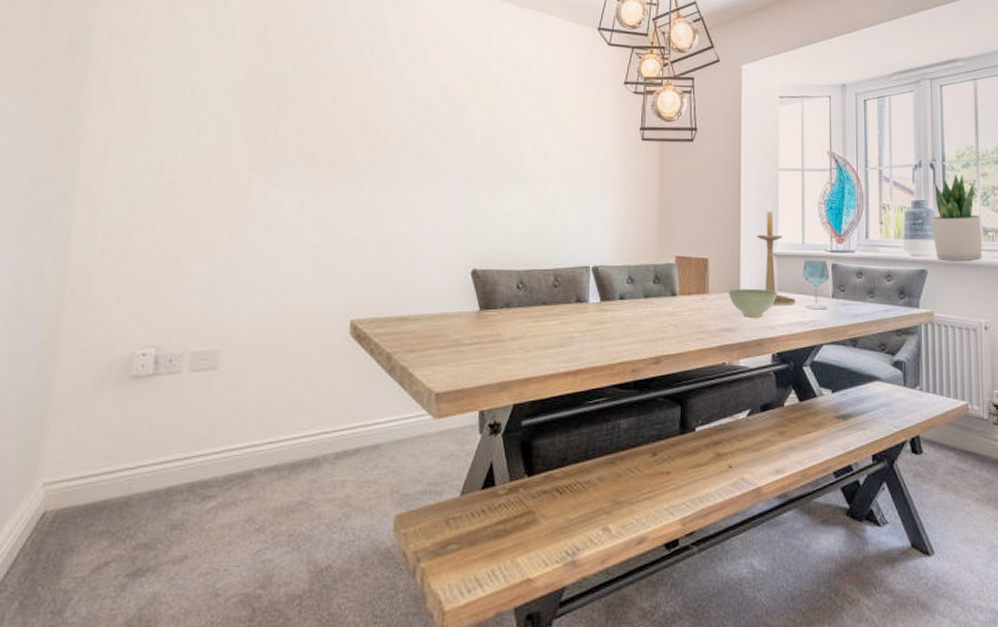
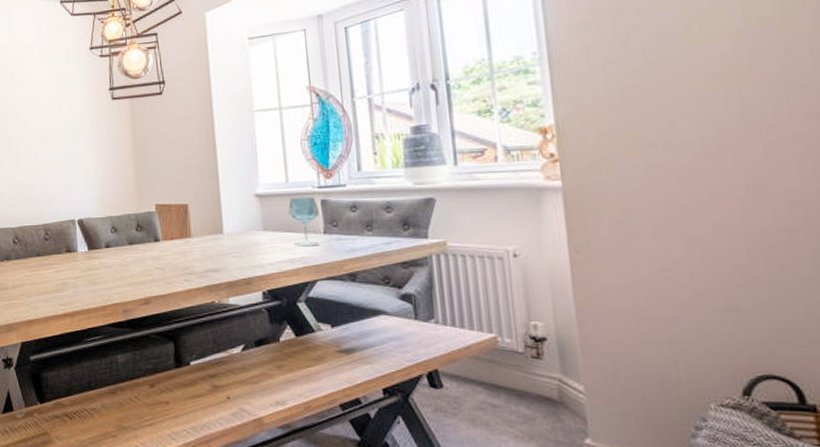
bowl: present [728,289,777,318] -> none [211,230,263,258]
candlestick: present [757,200,796,306] -> none [236,142,284,245]
planter: present [931,175,982,262] -> none [436,92,505,187]

